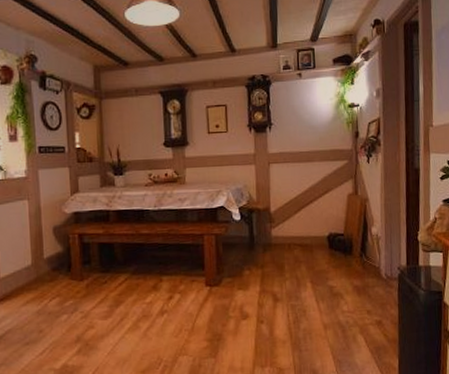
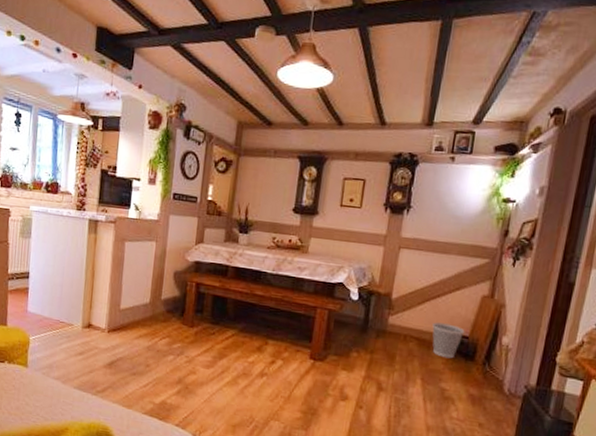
wastebasket: none [311,225,340,258] -> present [432,322,465,359]

